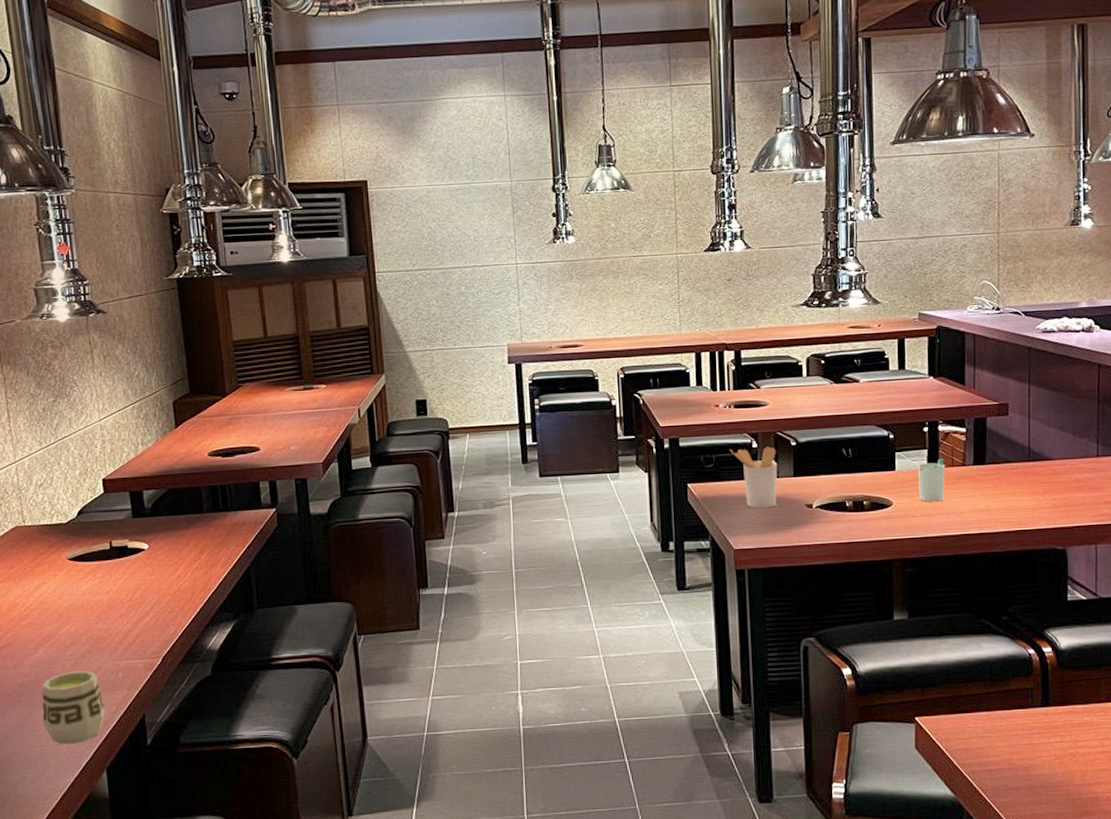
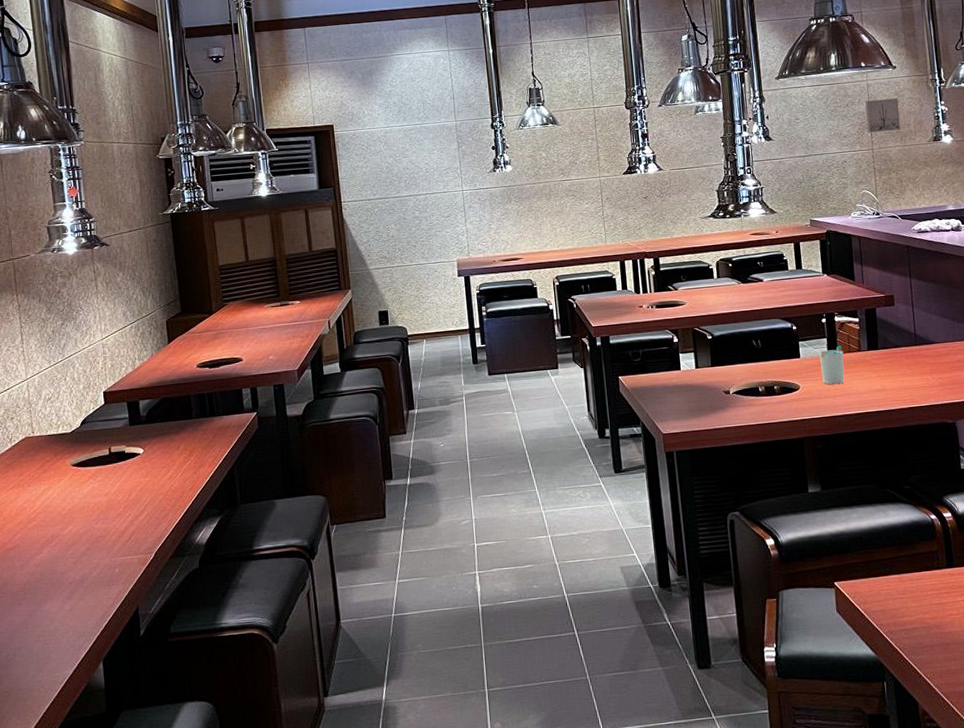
cup: present [42,670,106,745] -> none [45,567,103,639]
utensil holder: present [730,447,778,509] -> none [654,341,698,396]
wall art: none [994,172,1034,214] -> present [865,98,901,133]

